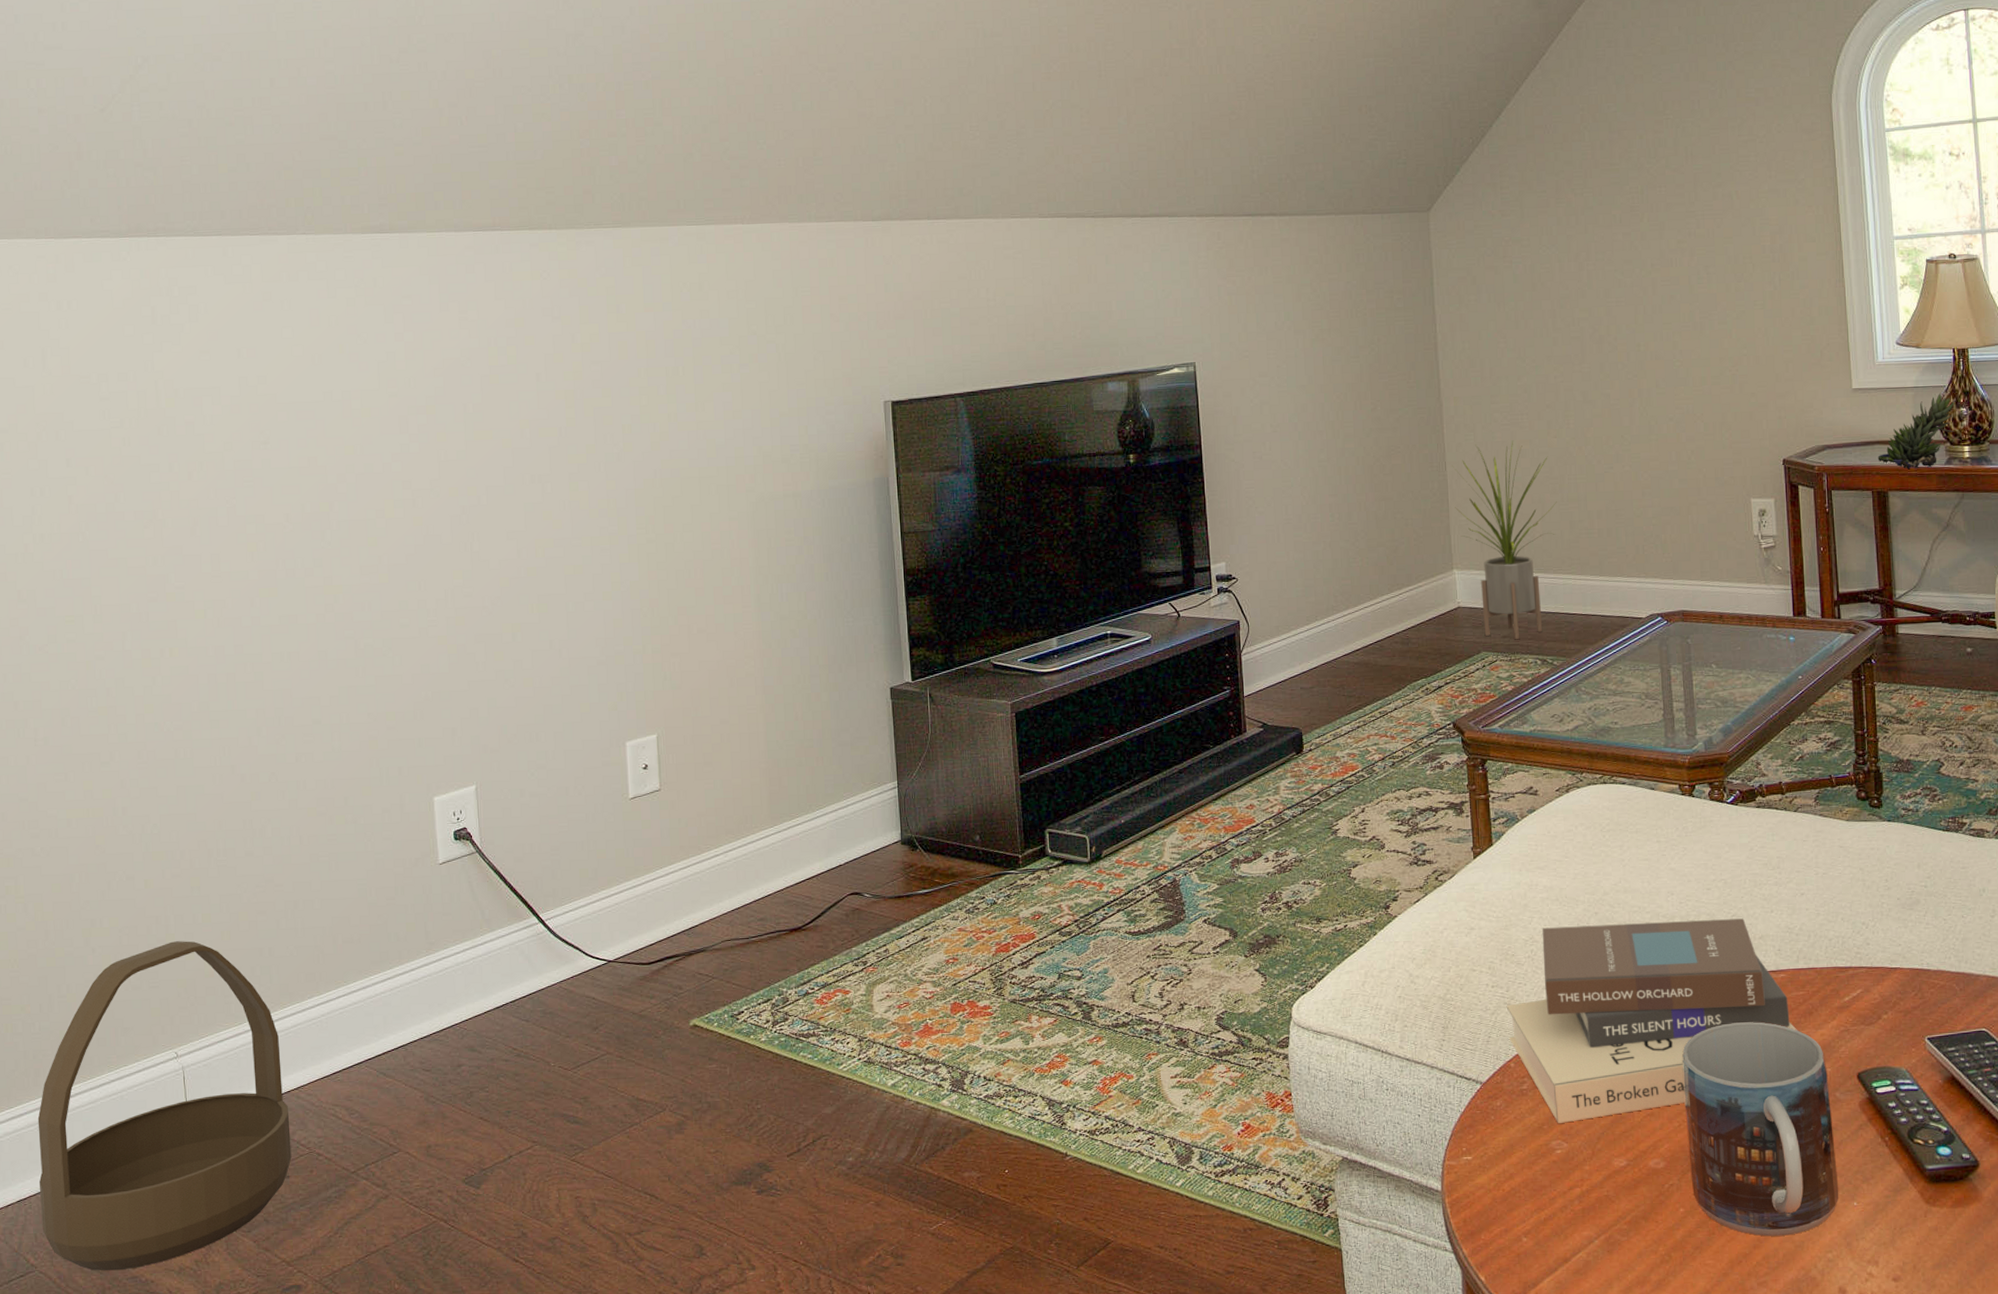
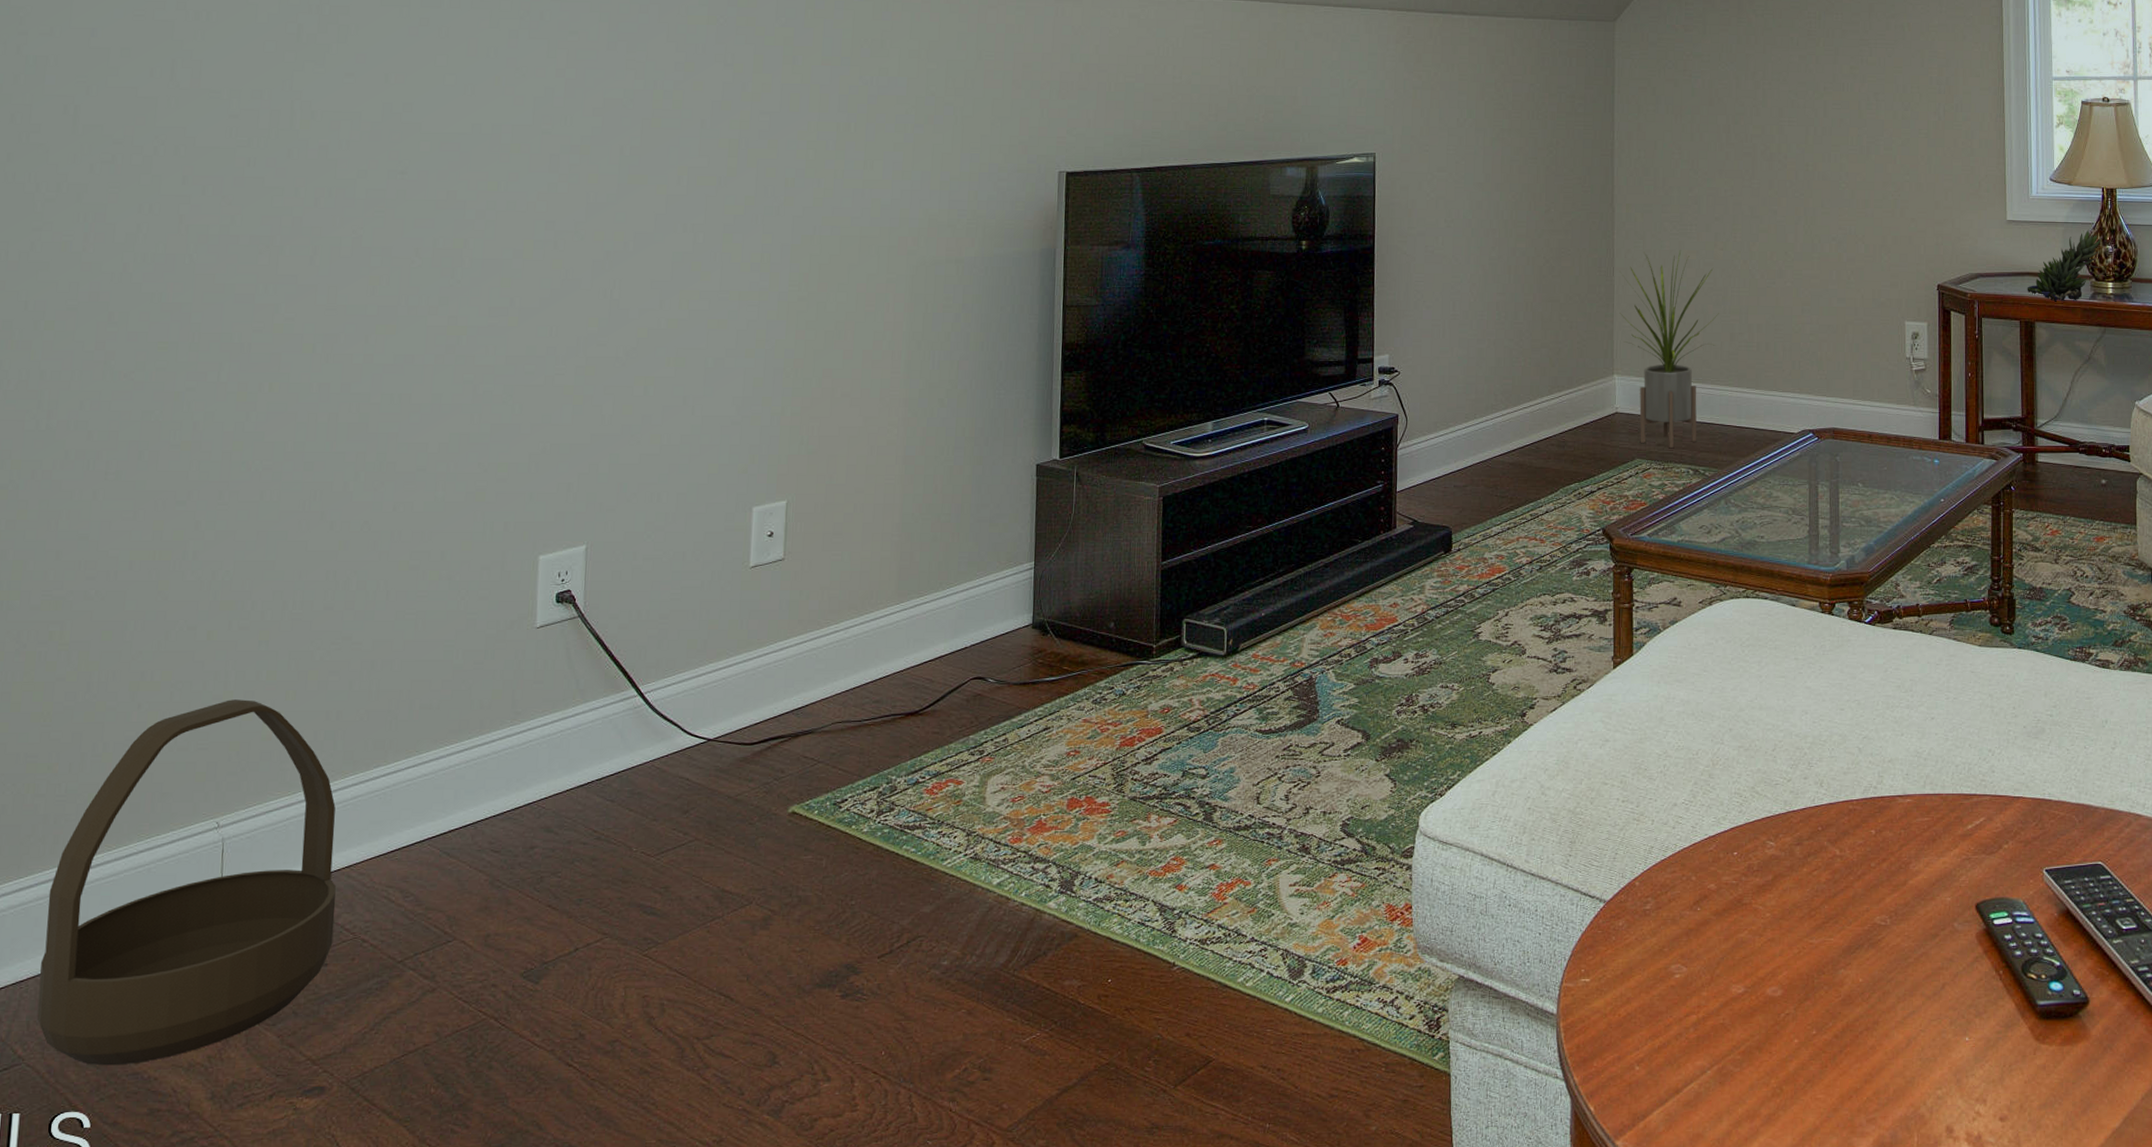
books: present [1506,918,1797,1123] -> none [1635,741,1920,946]
mug: present [1681,1022,1839,1237] -> none [1805,847,1952,1071]

